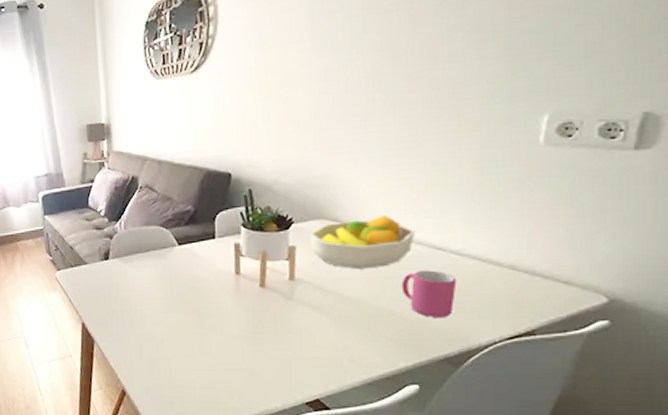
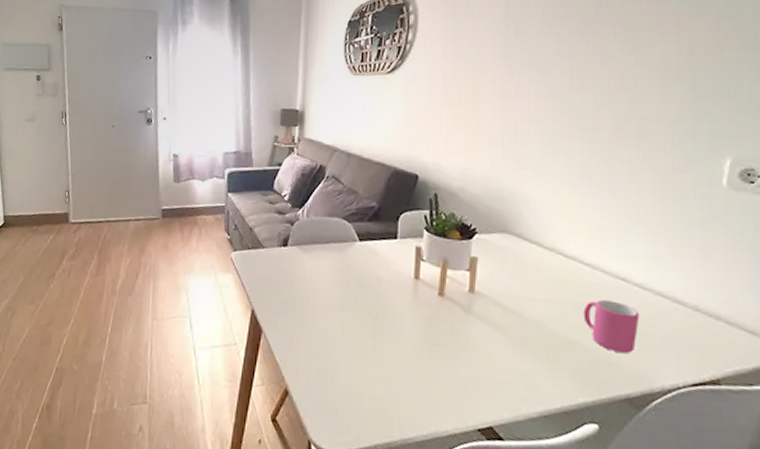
fruit bowl: present [309,215,415,270] -> none [492,237,598,291]

